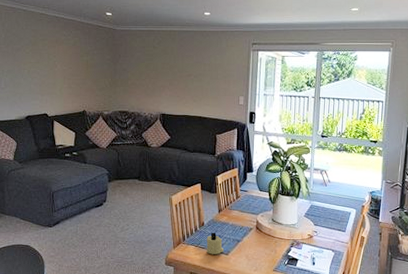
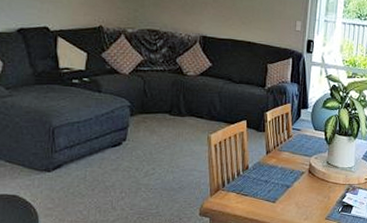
candle: present [206,232,223,254] -> none [250,177,270,202]

